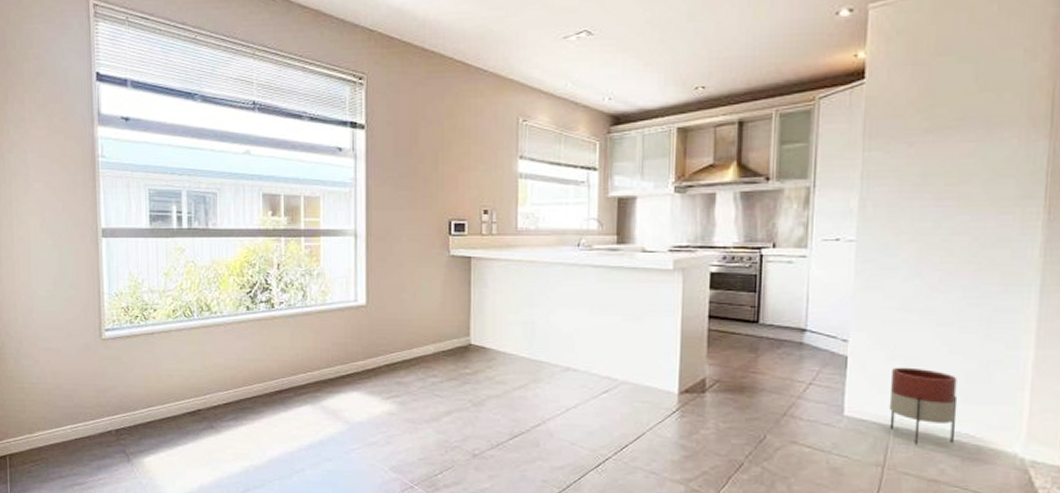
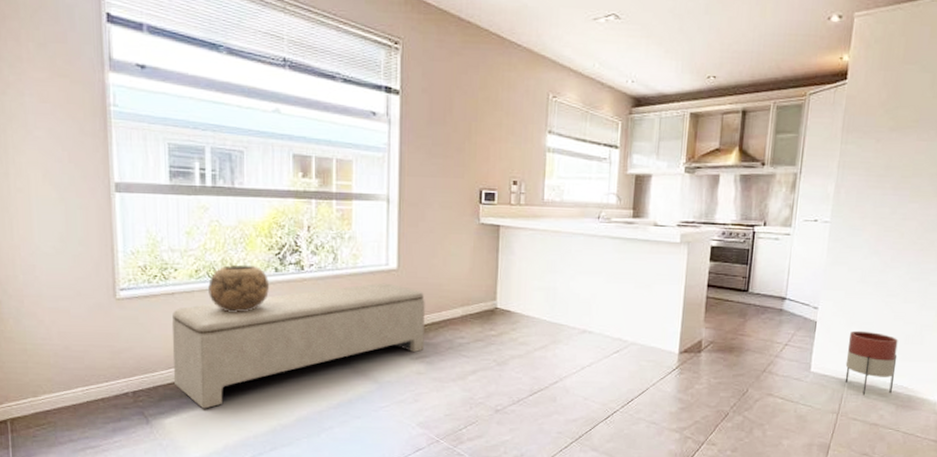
bench: none [151,319,395,448] -> present [171,283,425,409]
decorative bowl: none [184,304,241,351] -> present [208,264,269,312]

